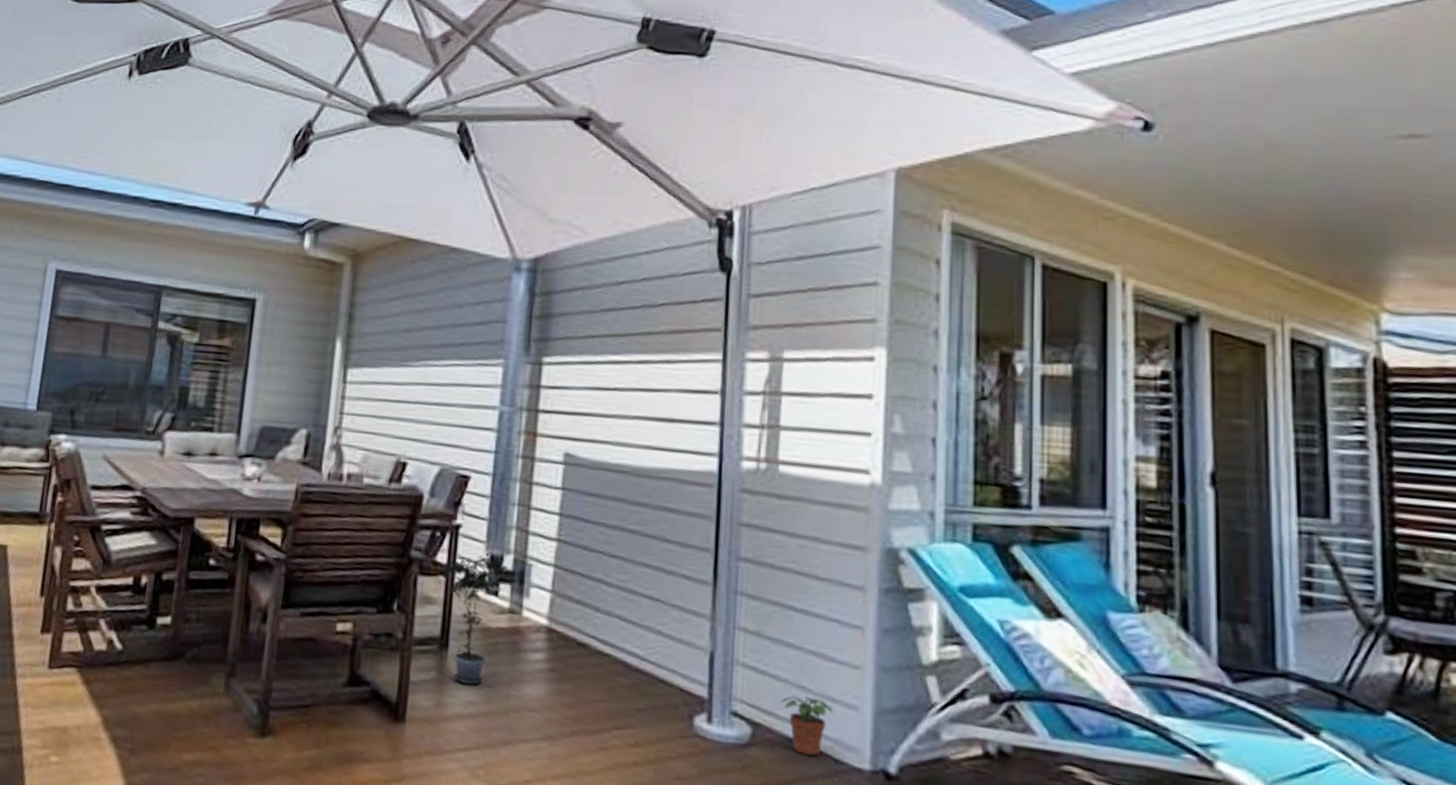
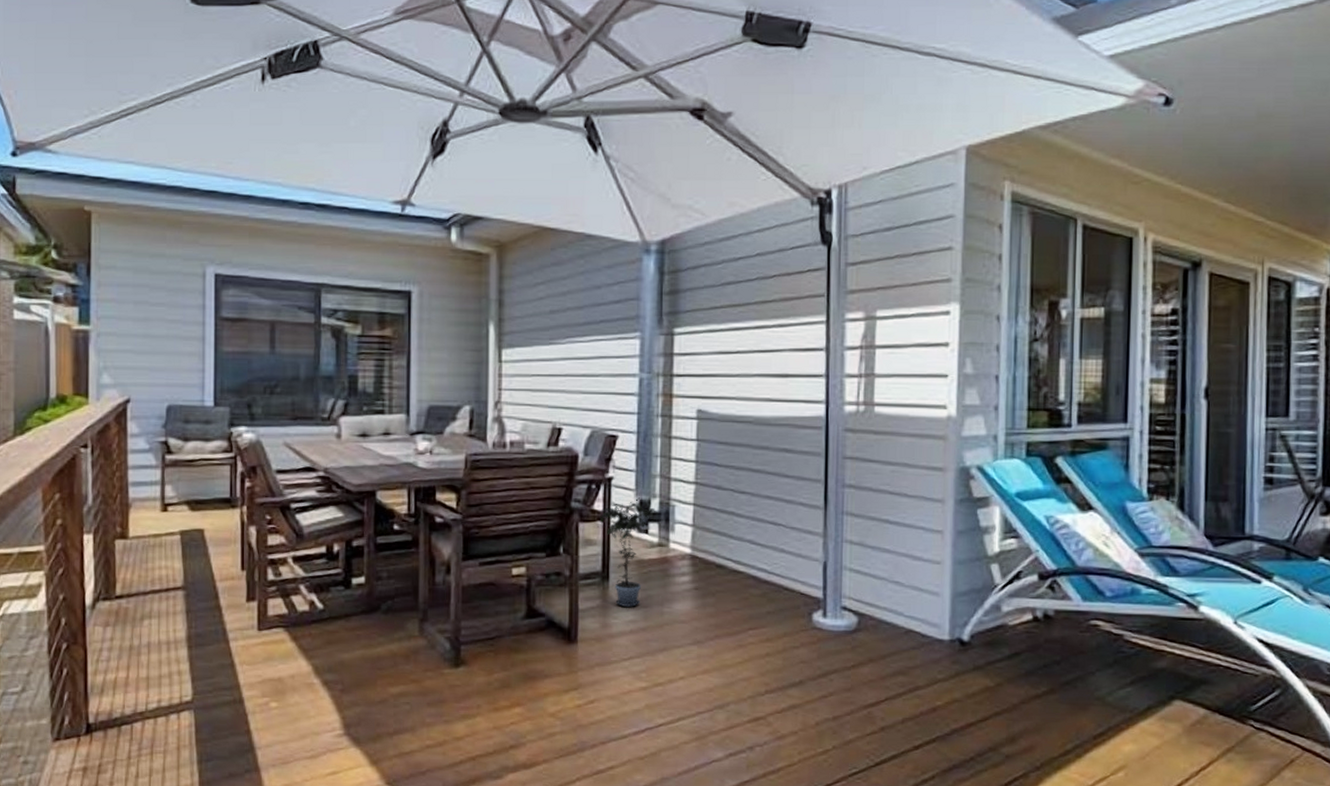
potted plant: present [780,696,834,756] -> none [880,589,921,634]

